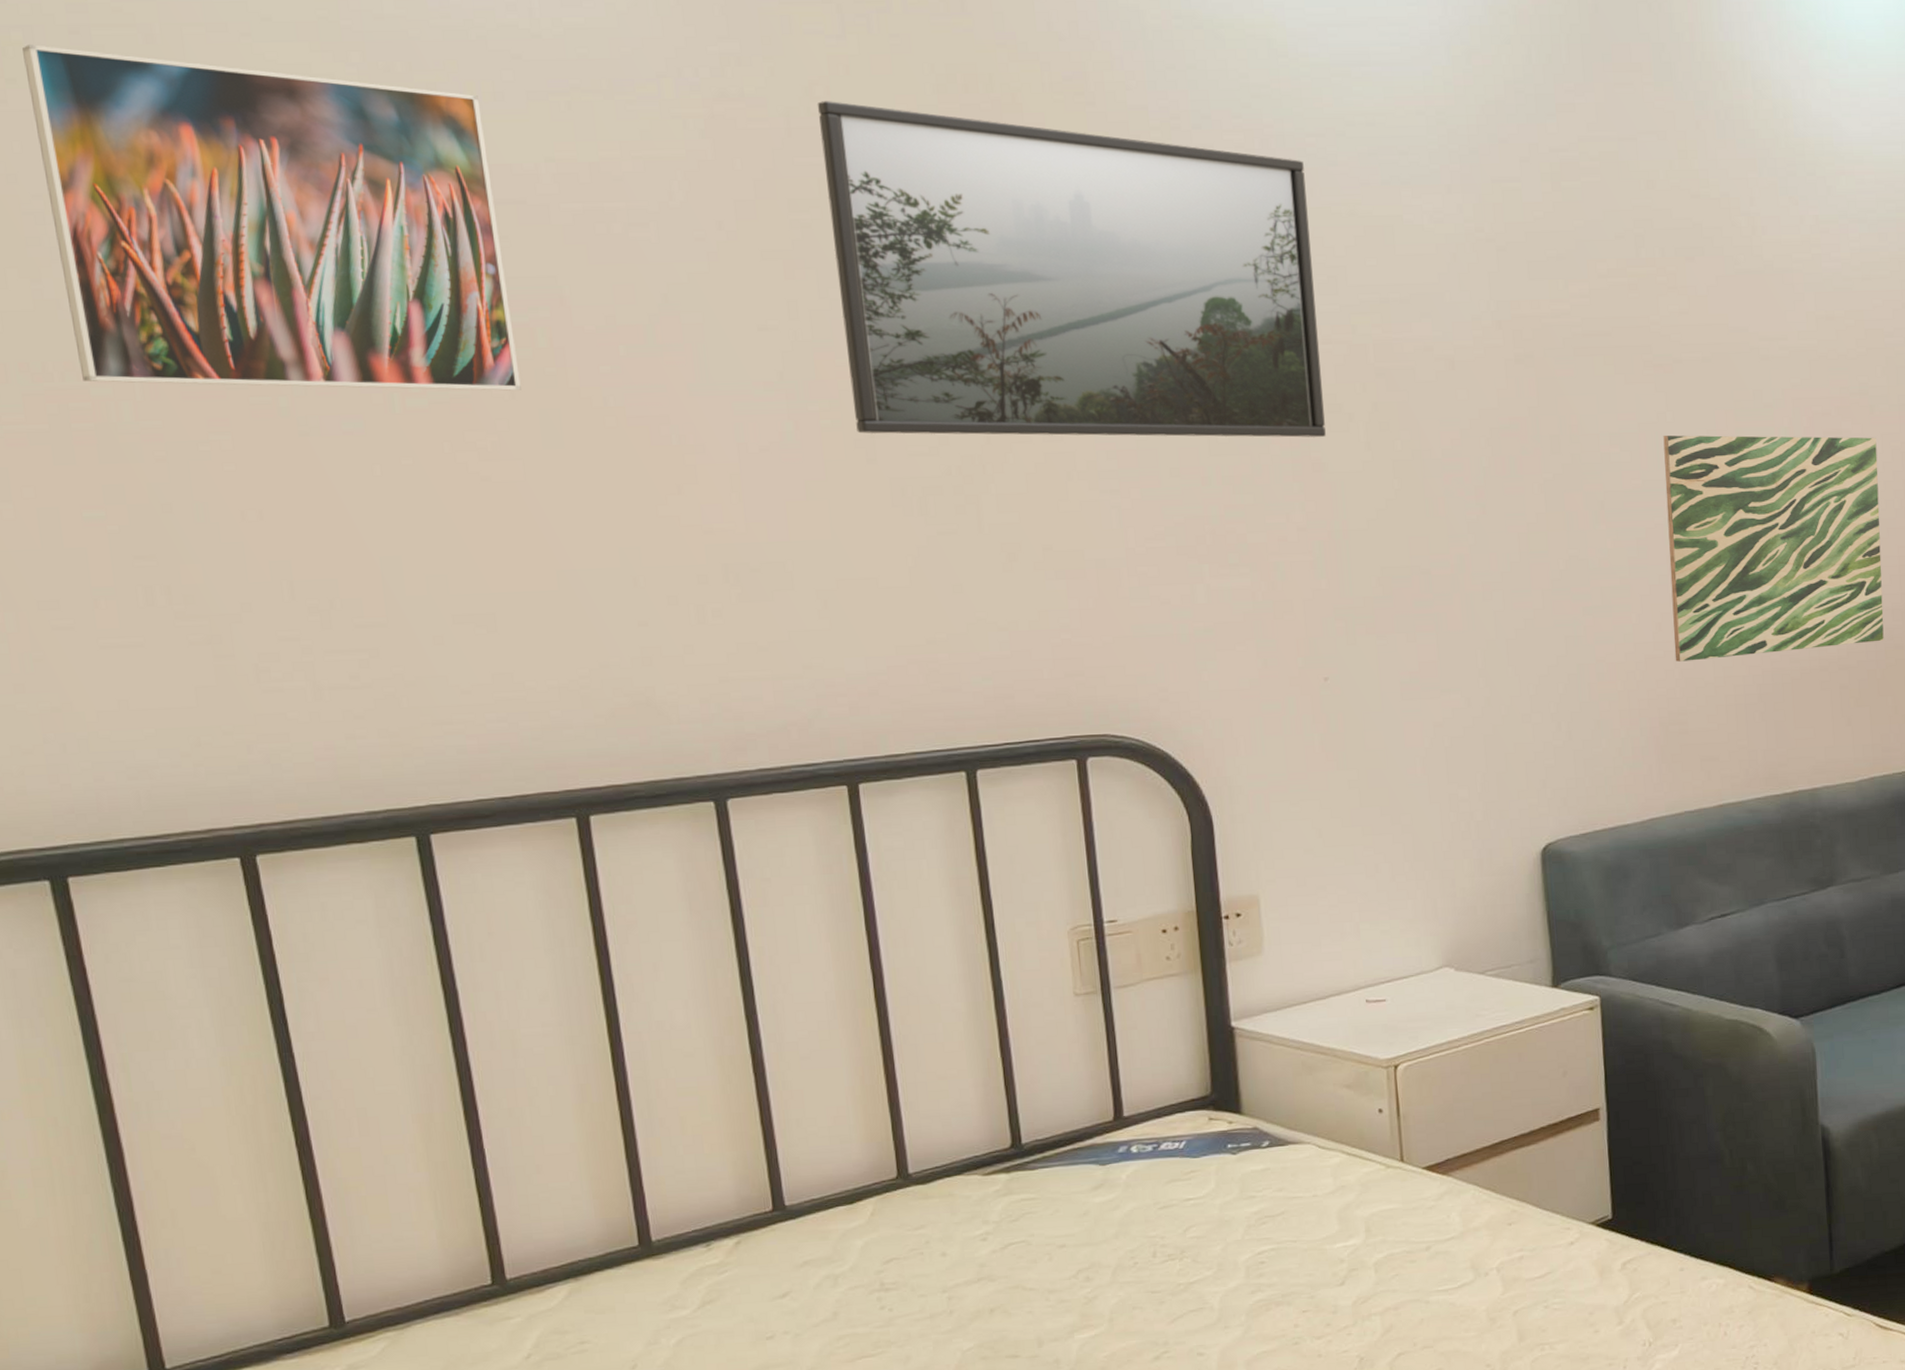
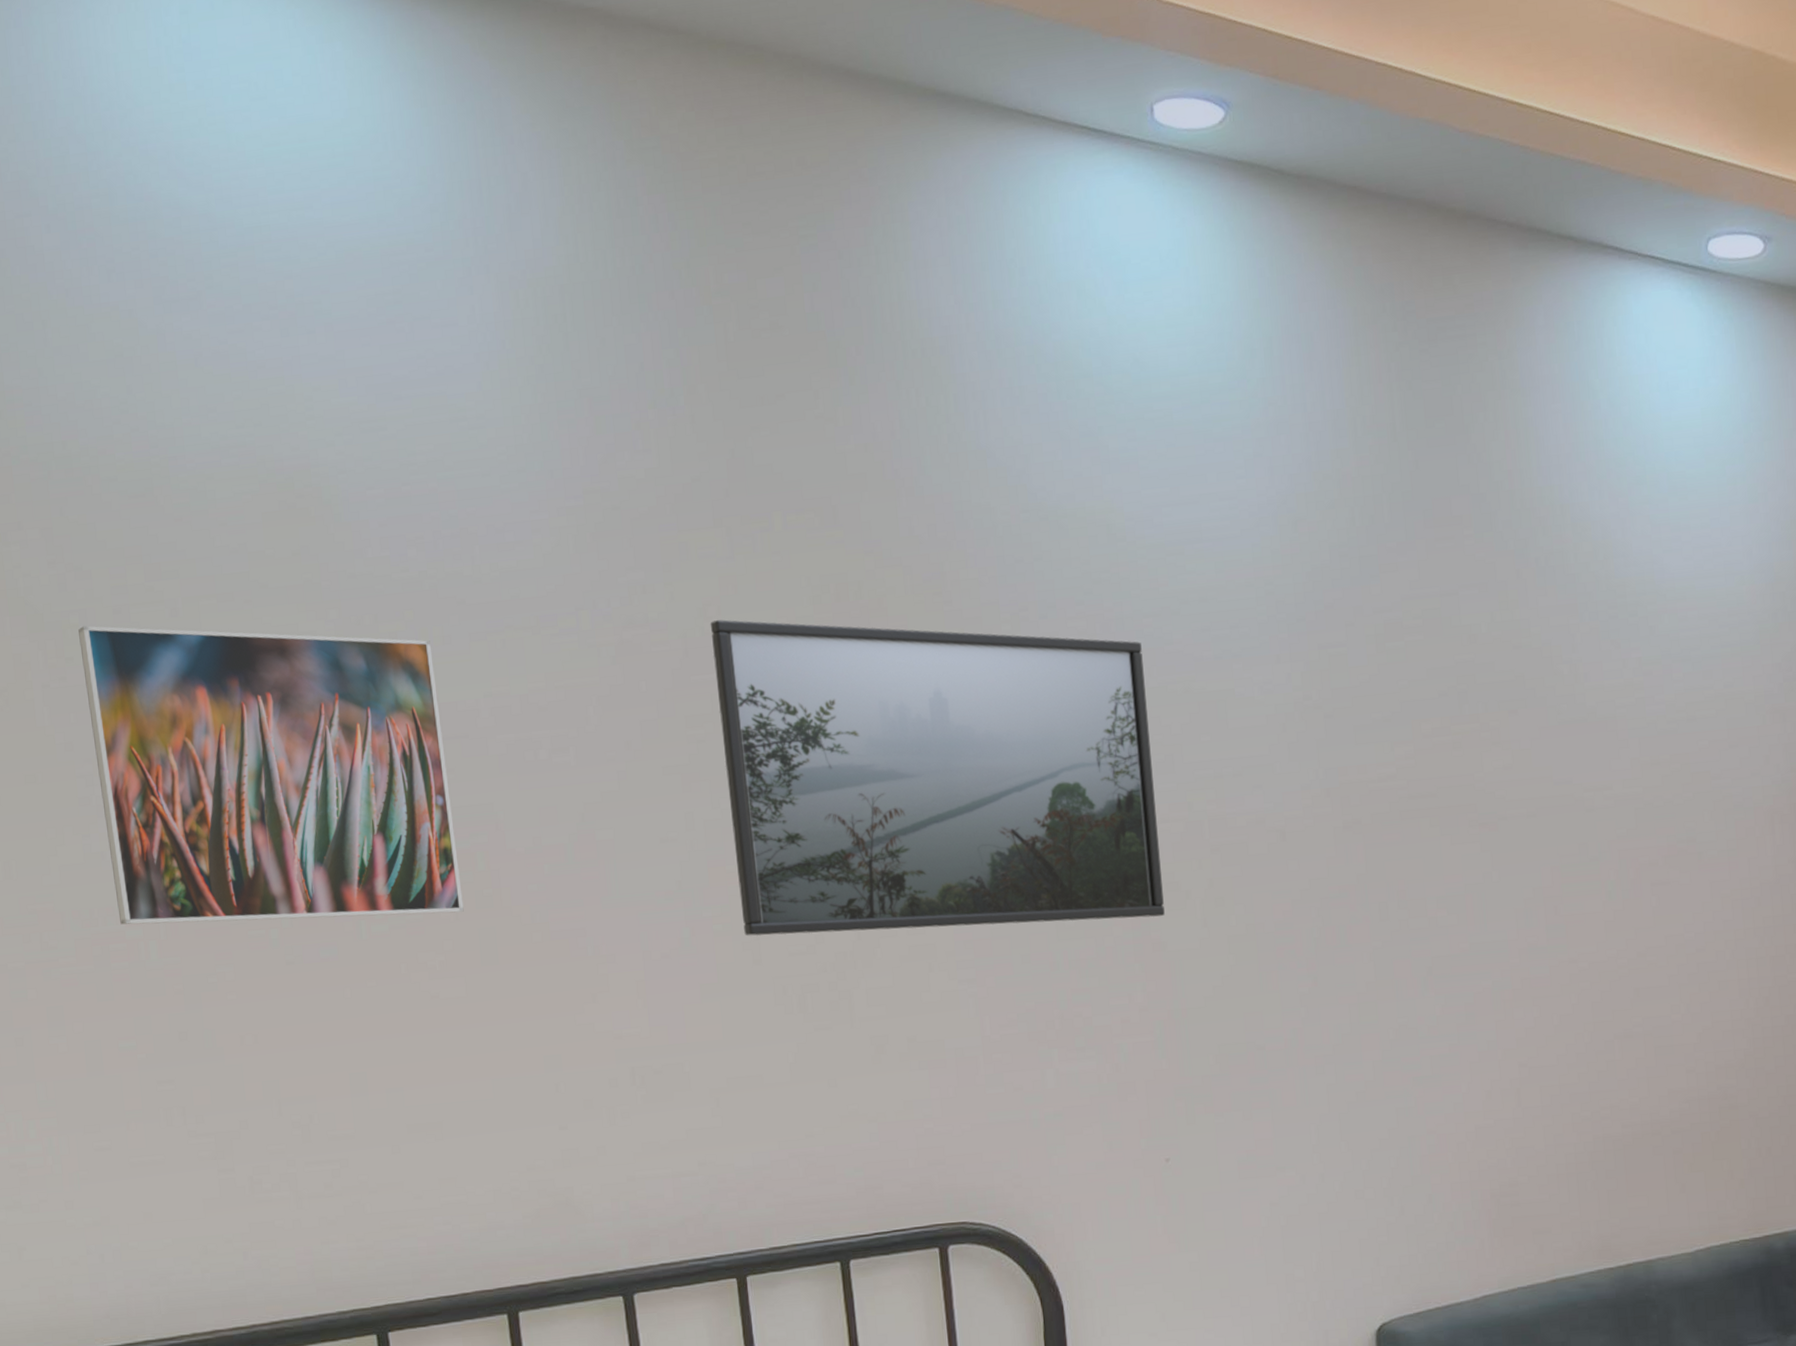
wall art: present [1663,435,1884,662] -> none [1489,885,1718,1131]

